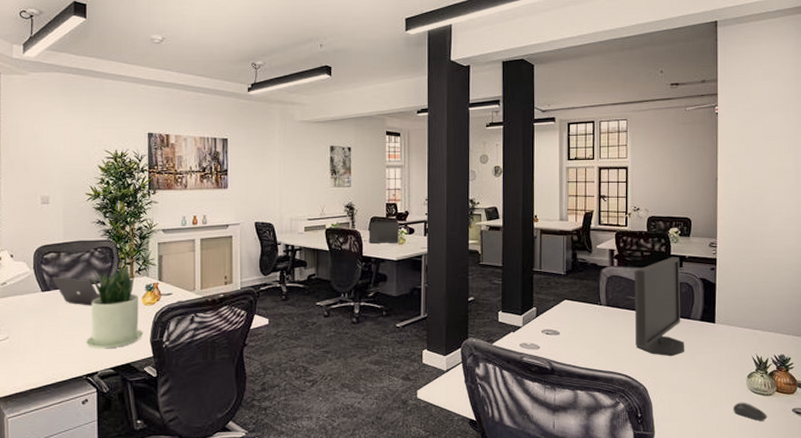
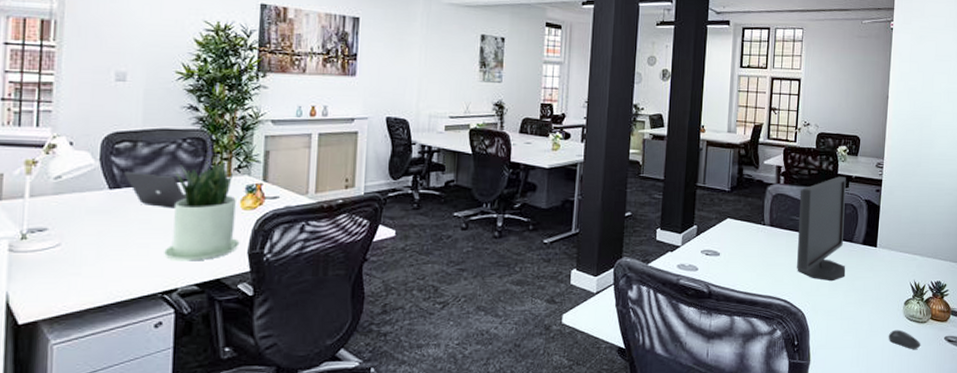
laptop computer: present [368,221,399,243] -> none [518,123,554,149]

